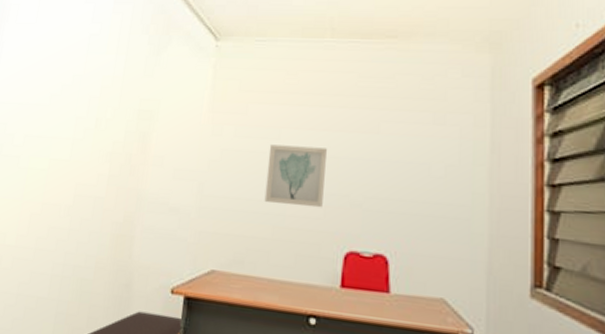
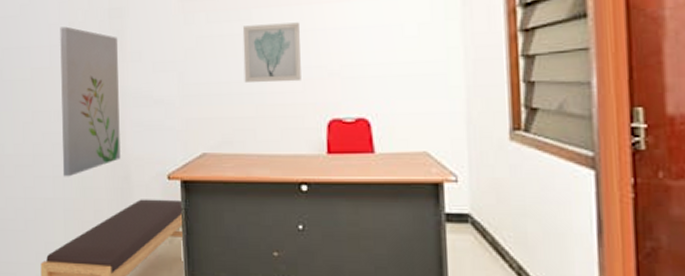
wall art: none [61,121,143,278] -> present [60,26,121,177]

